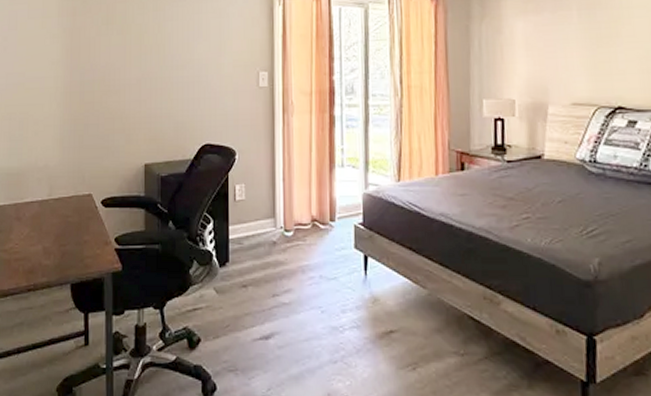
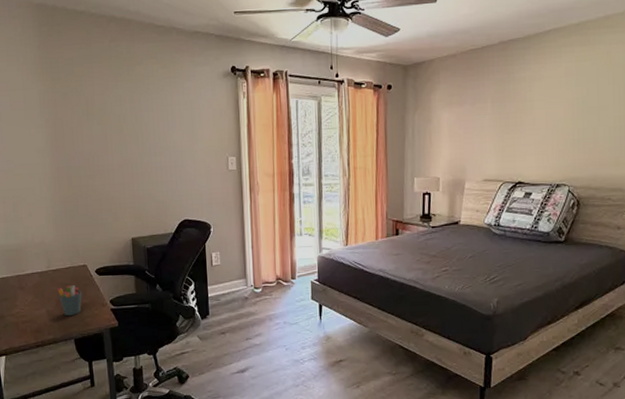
pen holder: none [57,218,84,254] -> present [57,285,82,316]

